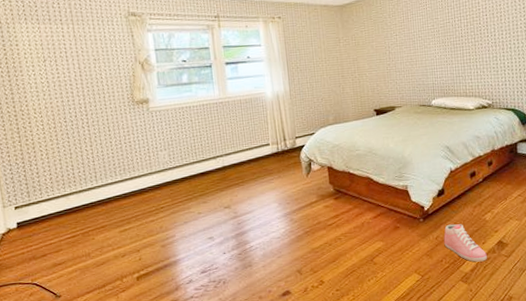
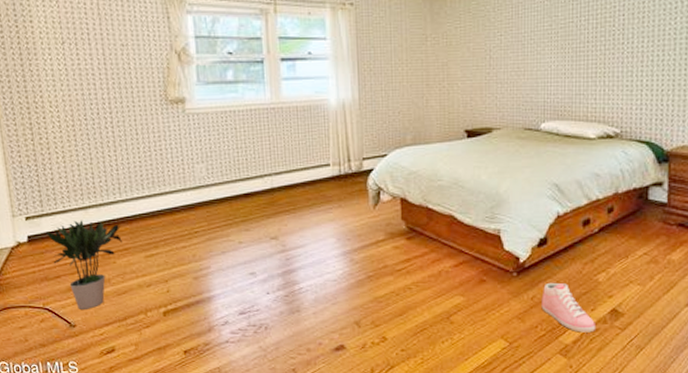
potted plant: none [33,205,99,282] -> present [46,220,122,309]

